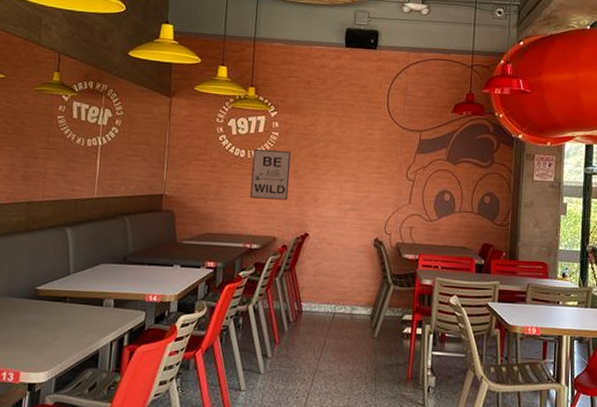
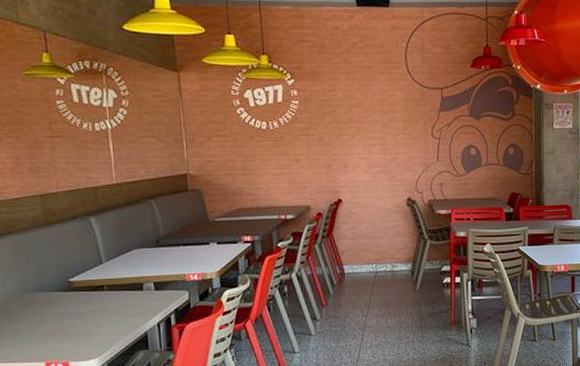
wall art: present [250,149,291,200] -> none [274,119,317,169]

